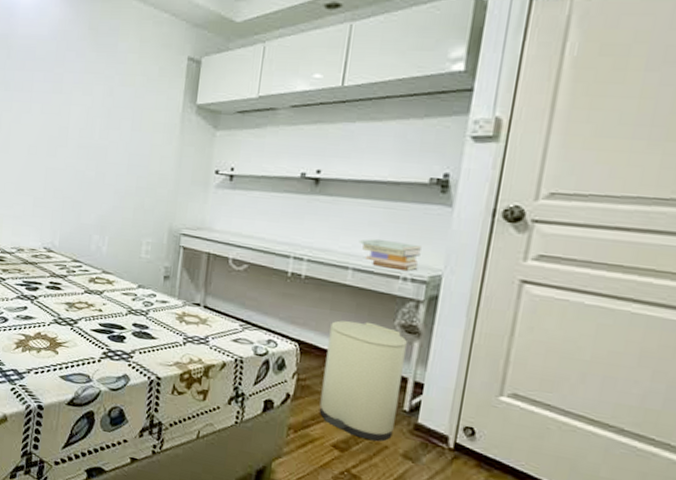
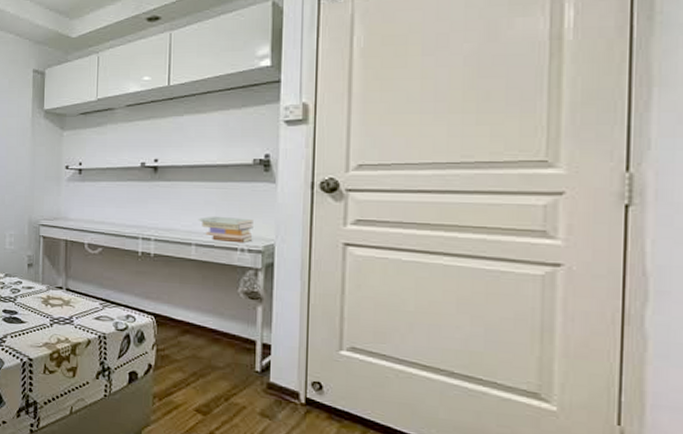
pedal bin: present [319,320,407,441] -> none [179,291,251,403]

